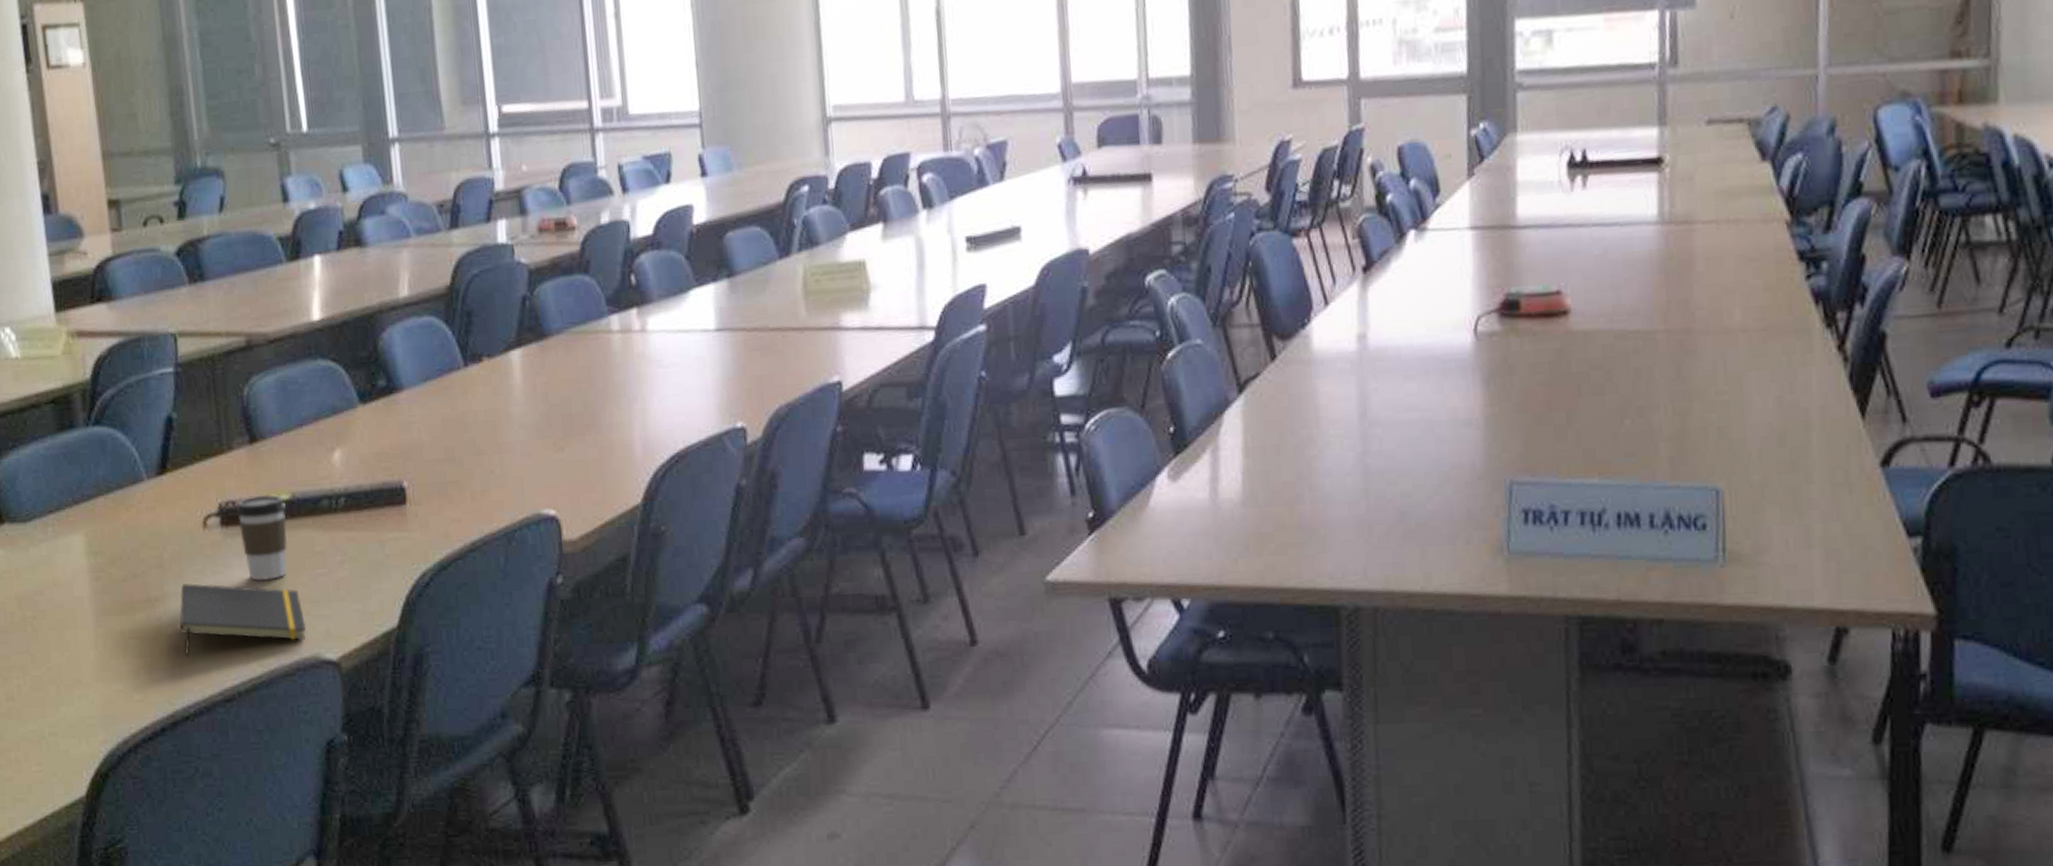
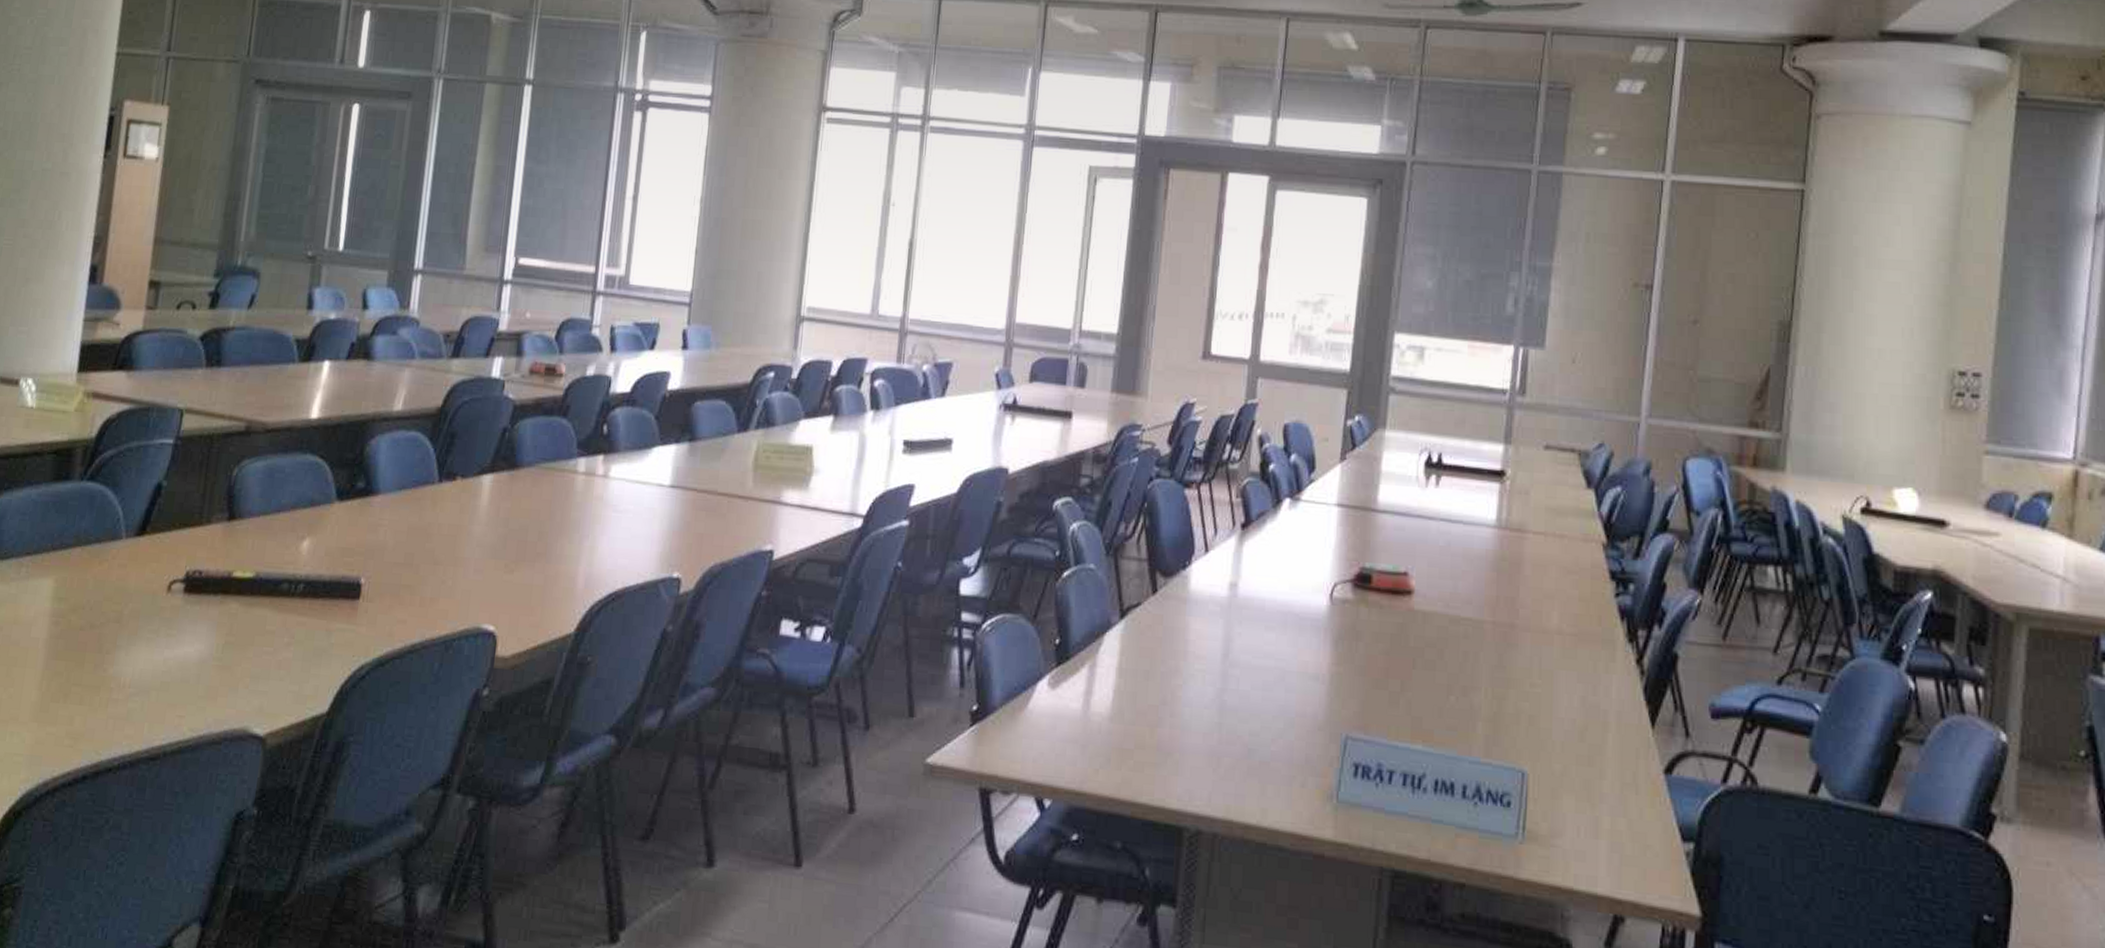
notepad: present [179,583,307,657] -> none [122,641,242,711]
coffee cup: present [236,494,288,581] -> none [198,570,248,651]

